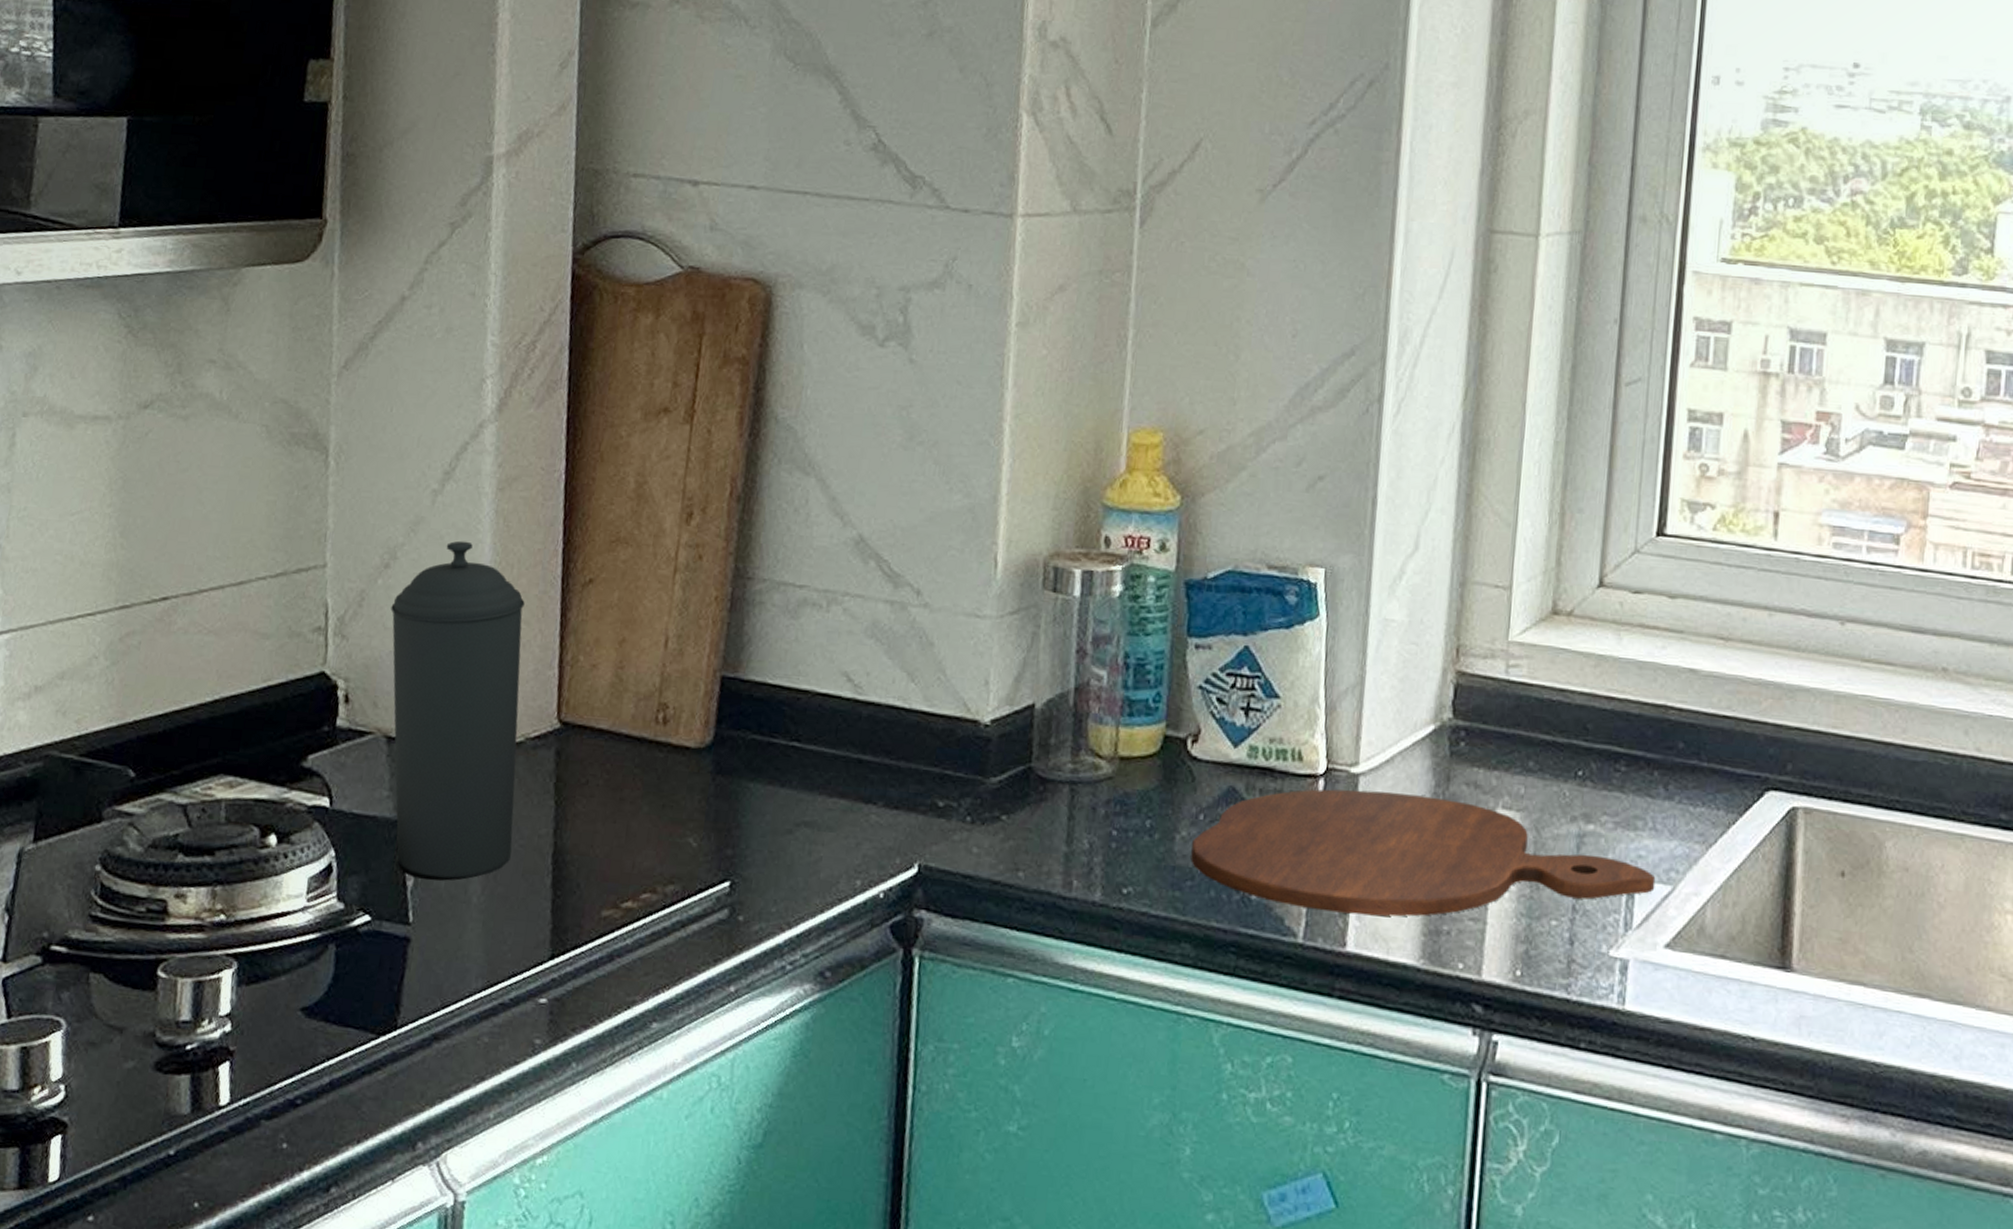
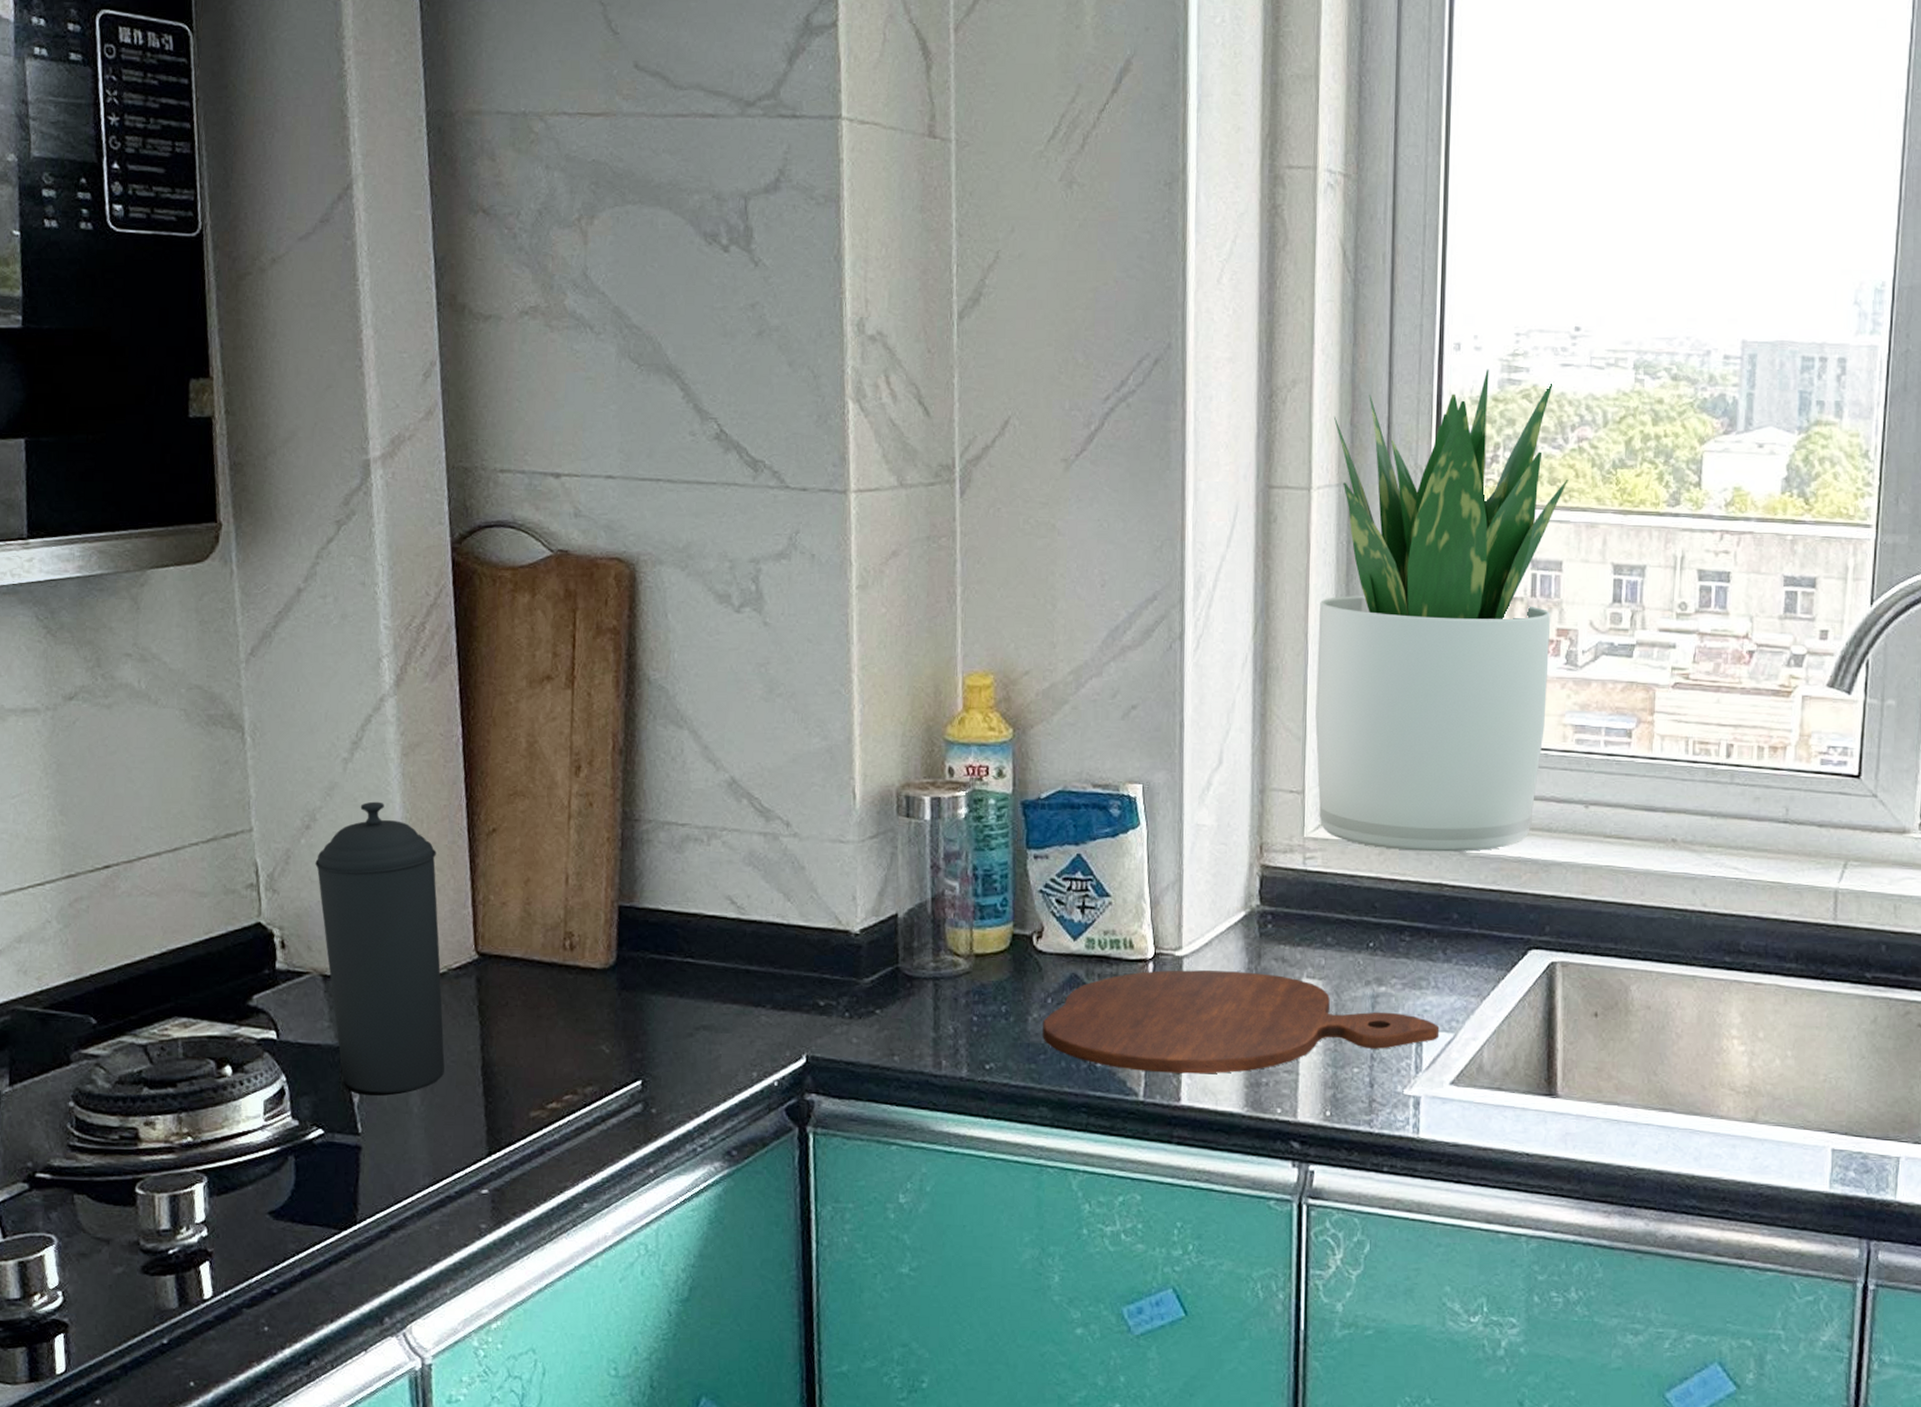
planter: none [1527,107,1838,669] -> present [1315,369,1569,852]

